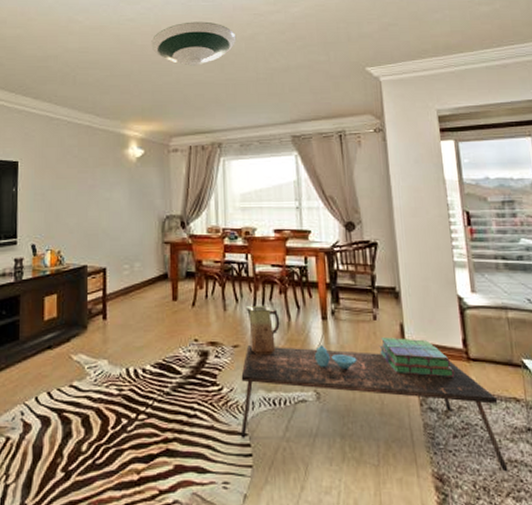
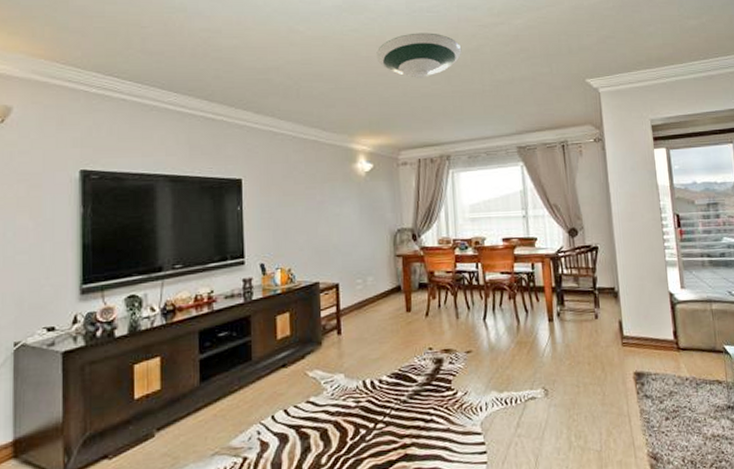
coffee table: present [240,346,509,472] -> none [474,349,712,446]
vase: present [246,306,280,355] -> none [477,312,510,358]
decorative bowl: present [314,345,357,370] -> none [542,345,581,367]
stack of books: present [379,338,455,377] -> none [600,333,667,367]

